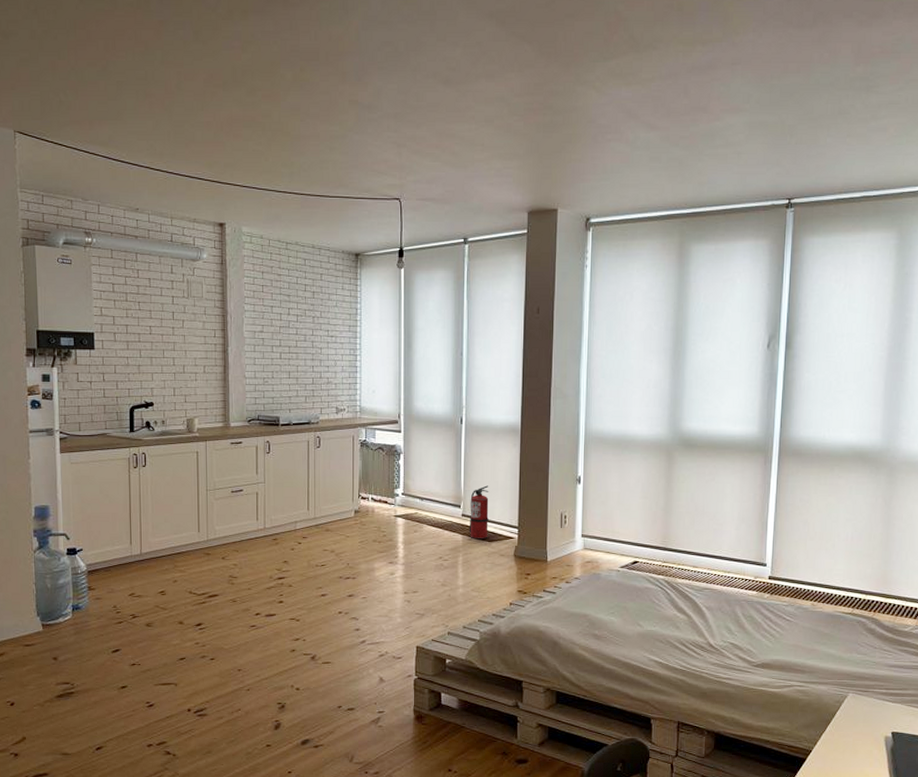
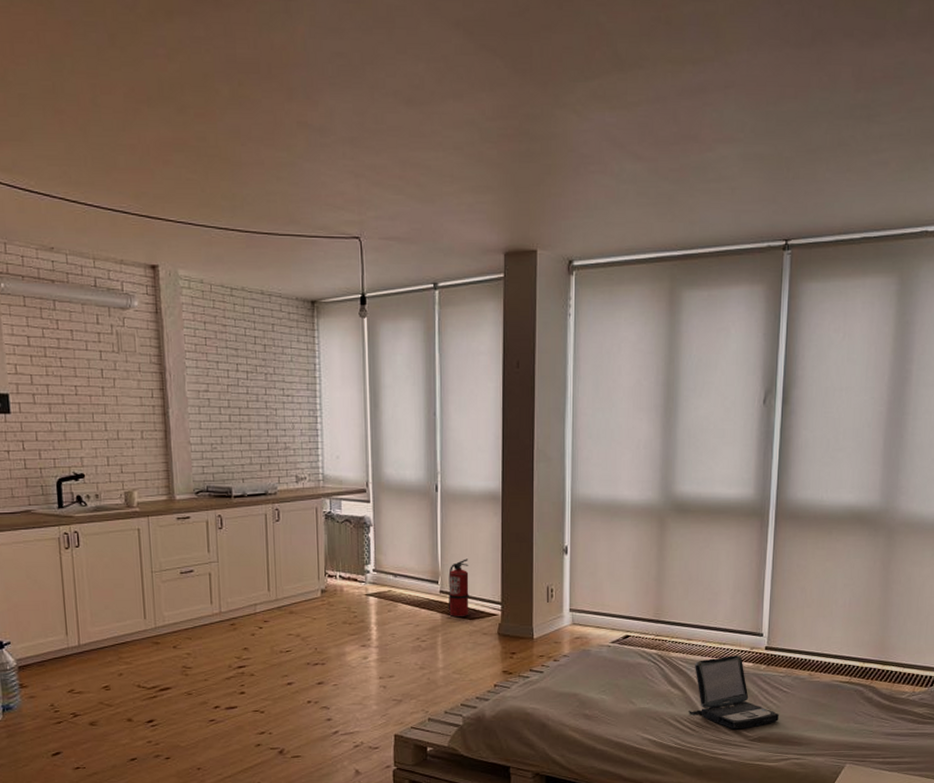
laptop: none [694,583,782,655] -> present [689,655,779,730]

